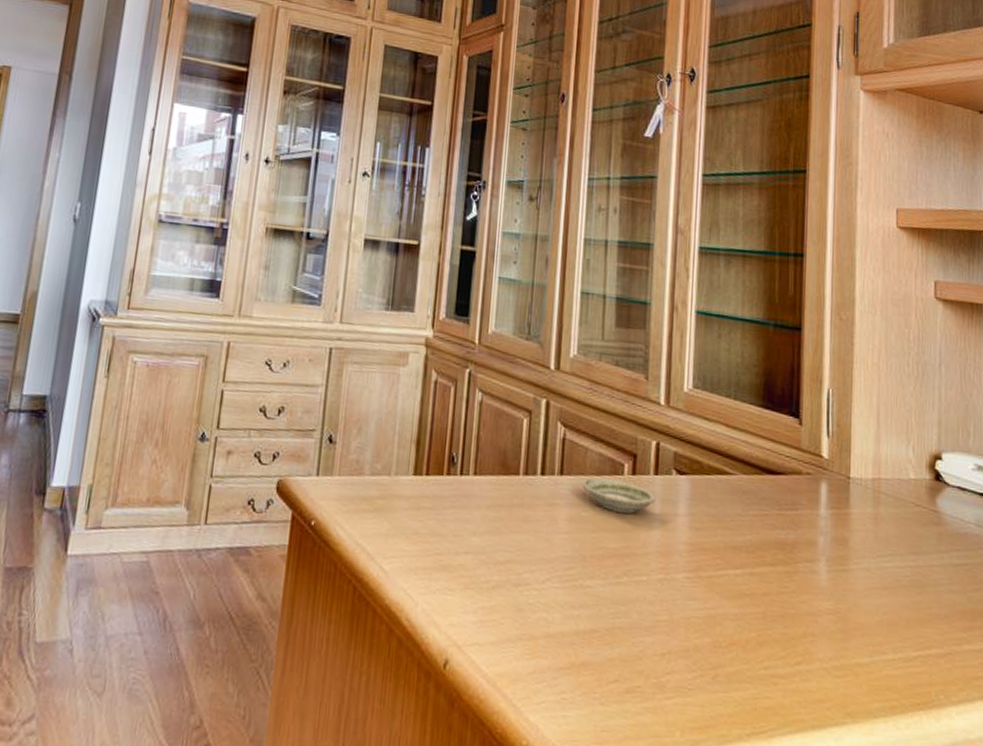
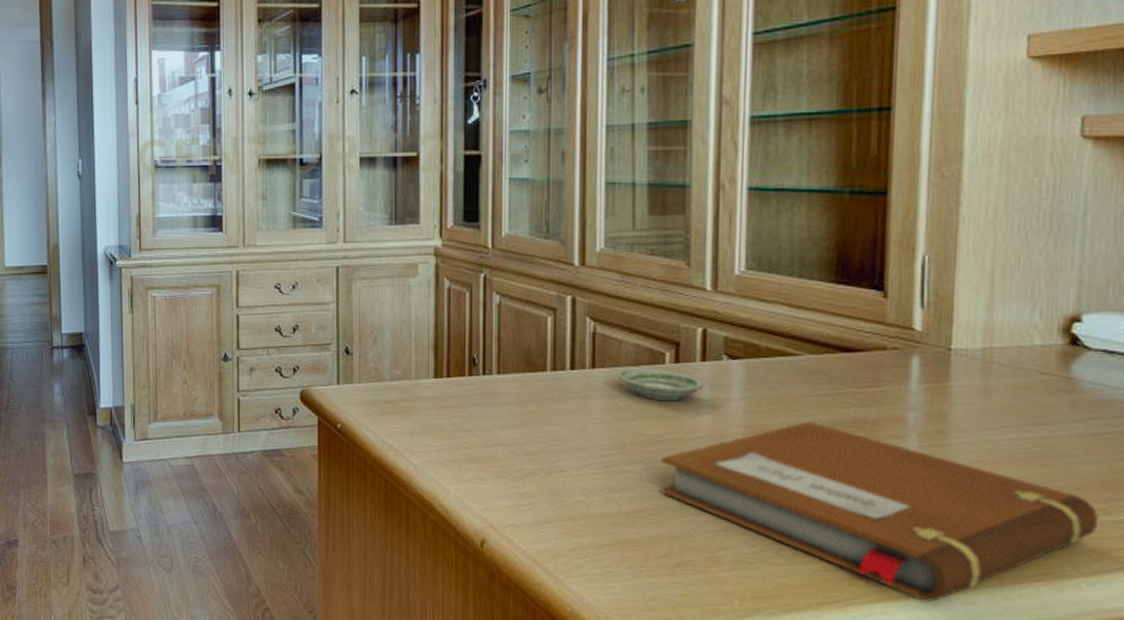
notebook: none [614,541,961,732] -> present [660,421,1098,602]

